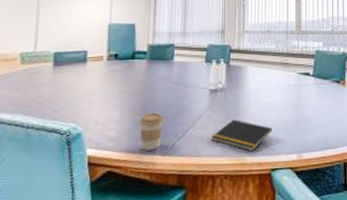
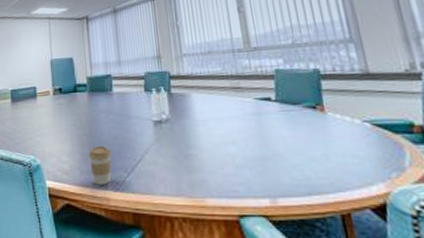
notepad: present [211,119,272,152] -> none [161,154,233,192]

